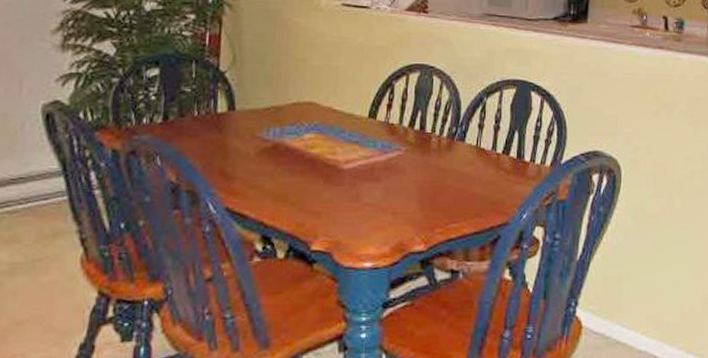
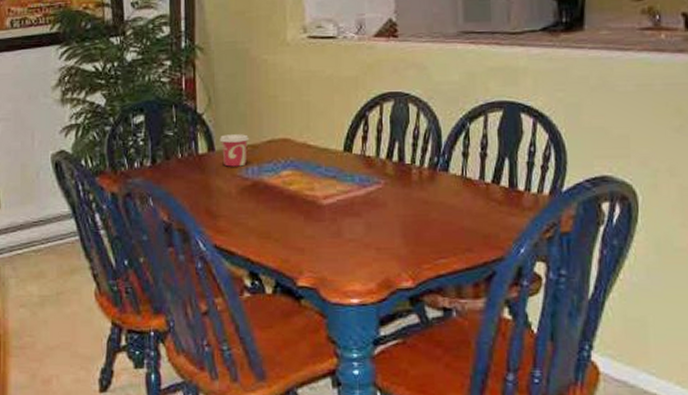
cup: none [241,94,273,128] -> present [219,134,249,167]

